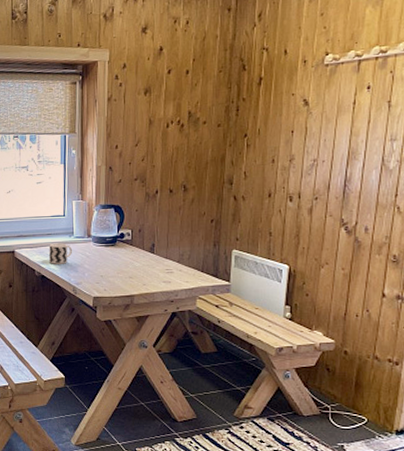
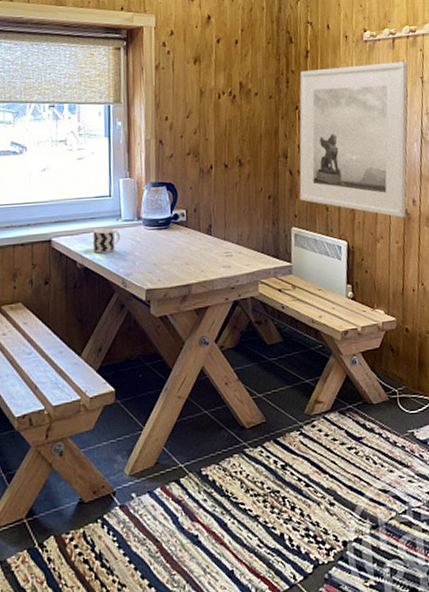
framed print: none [243,85,373,245] -> present [299,61,408,218]

